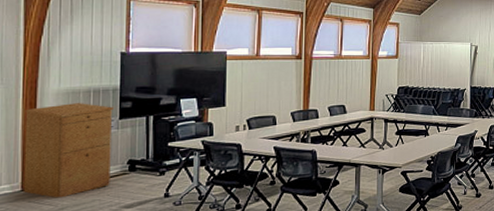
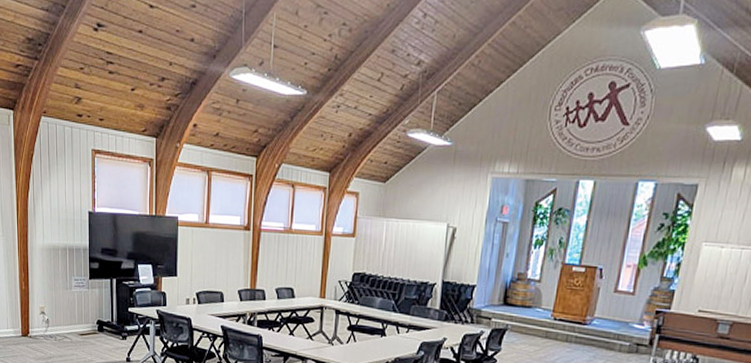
filing cabinet: present [23,103,113,198] -> none [20,259,84,348]

